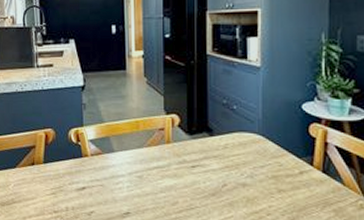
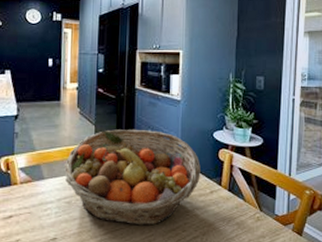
fruit basket: none [133,100,287,206] -> present [63,129,201,226]

